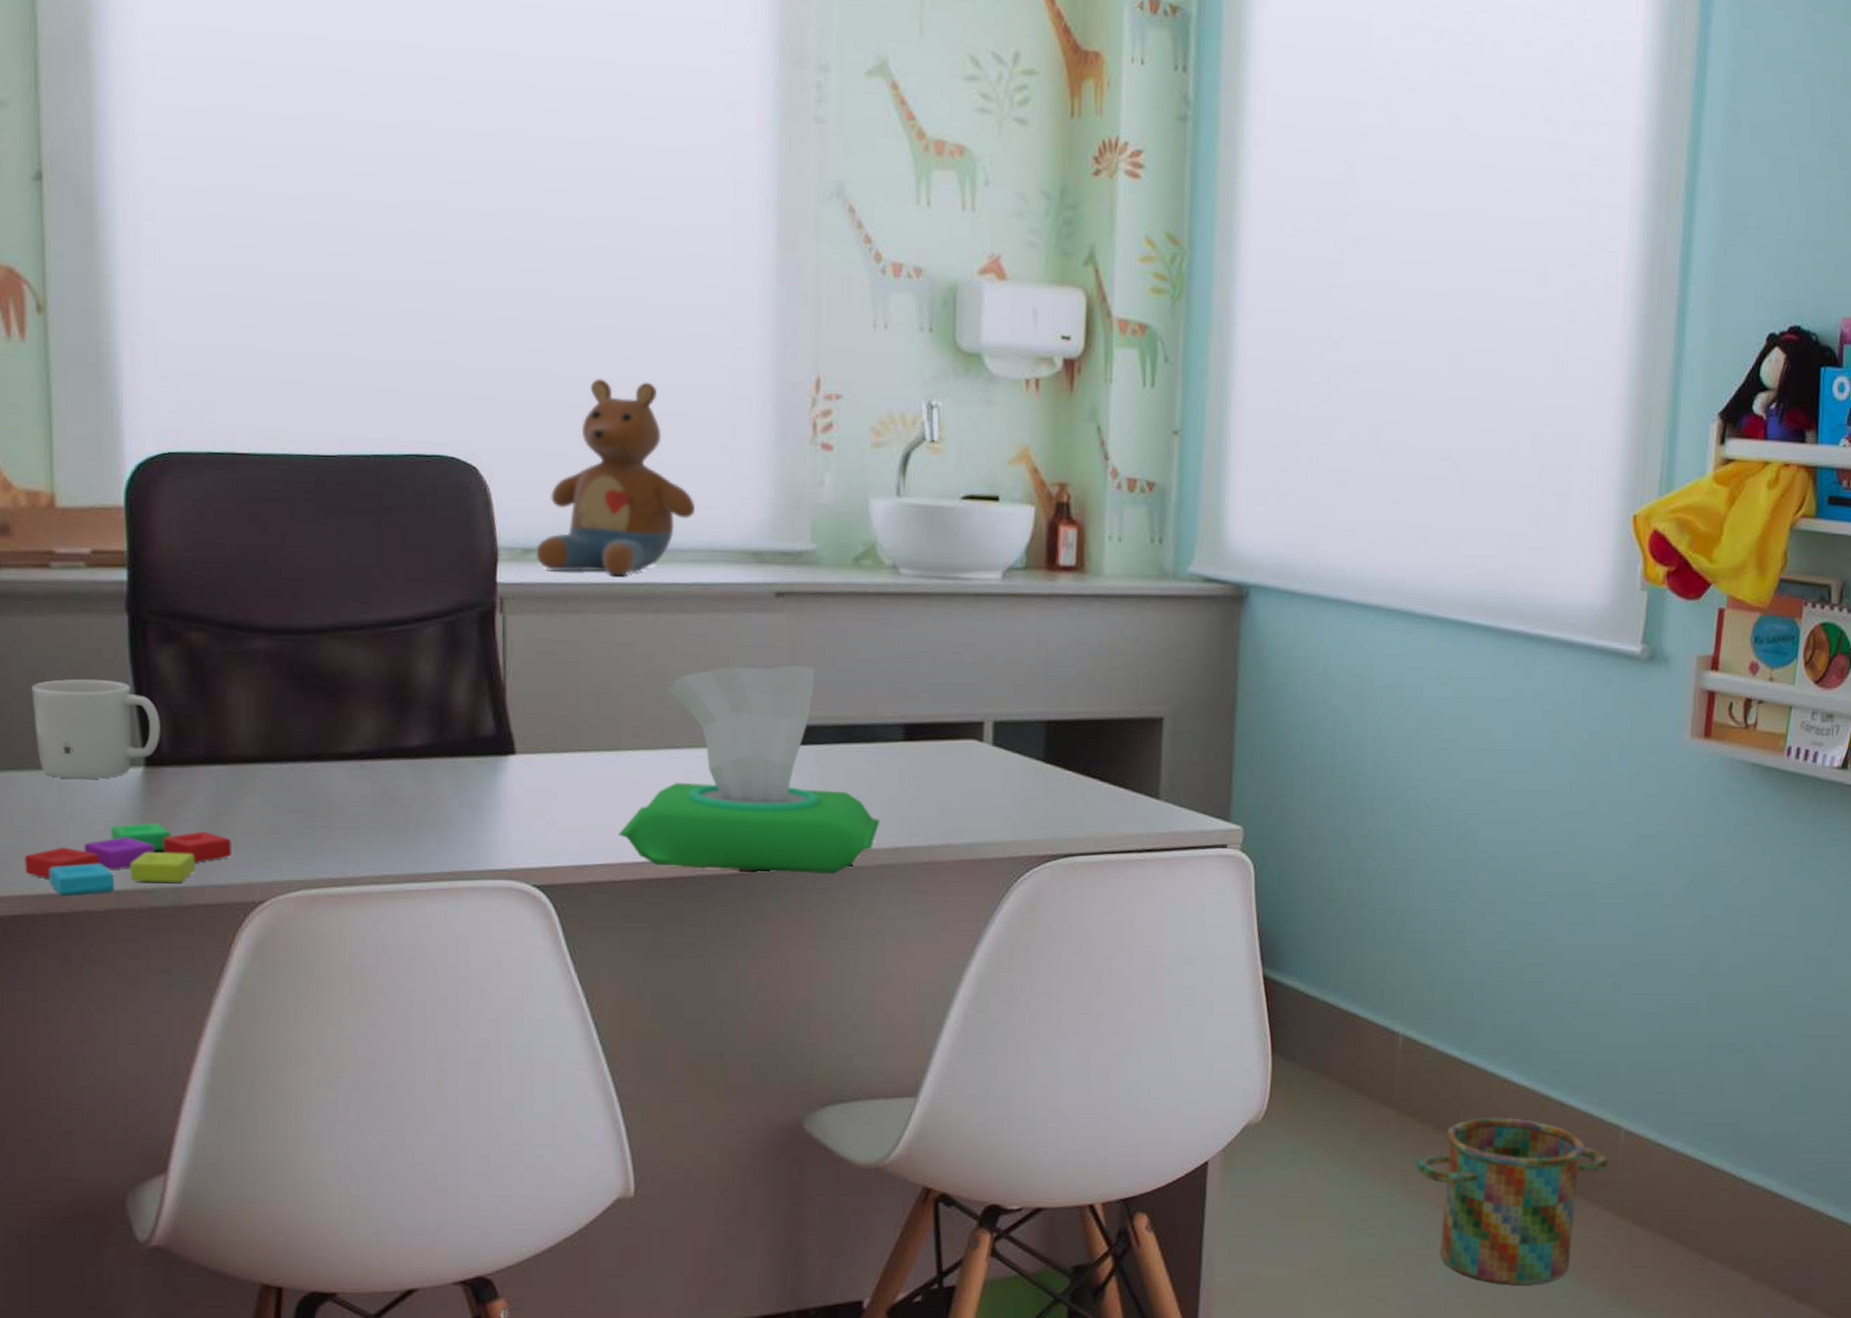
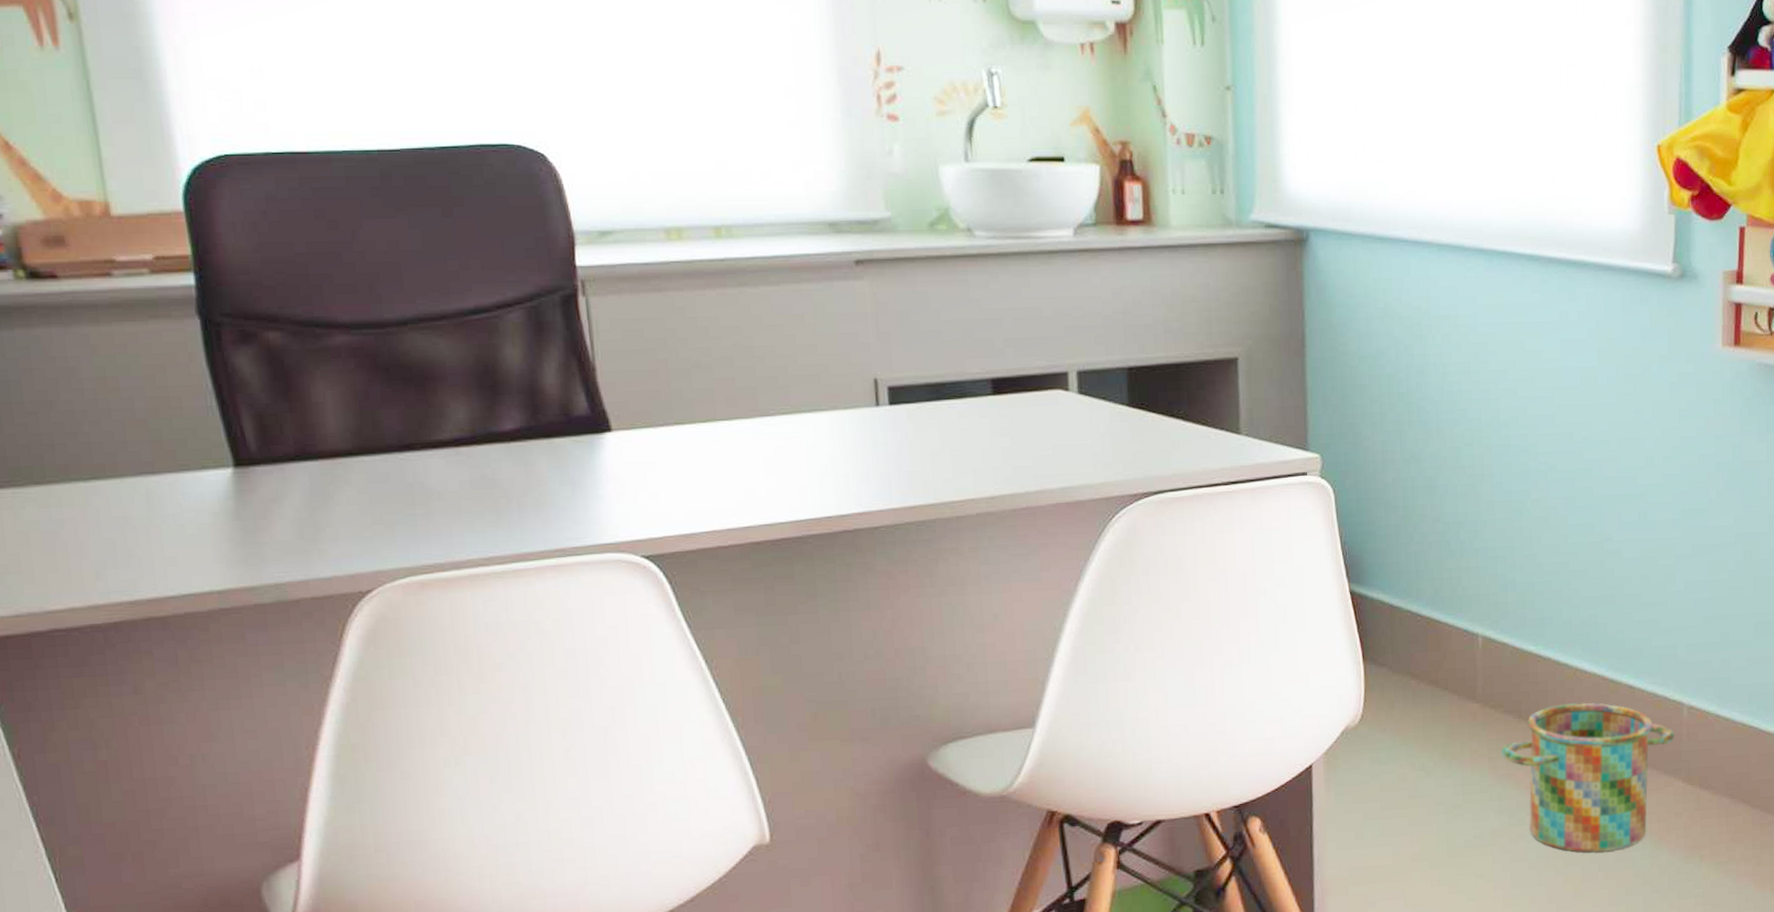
toy blocks: present [25,823,231,897] -> none [118,522,333,600]
mug: present [31,678,161,780] -> none [106,384,247,485]
stuffed toy: present [536,378,695,576] -> none [612,61,768,253]
wet wipes pack: present [618,665,880,874] -> none [722,329,977,529]

